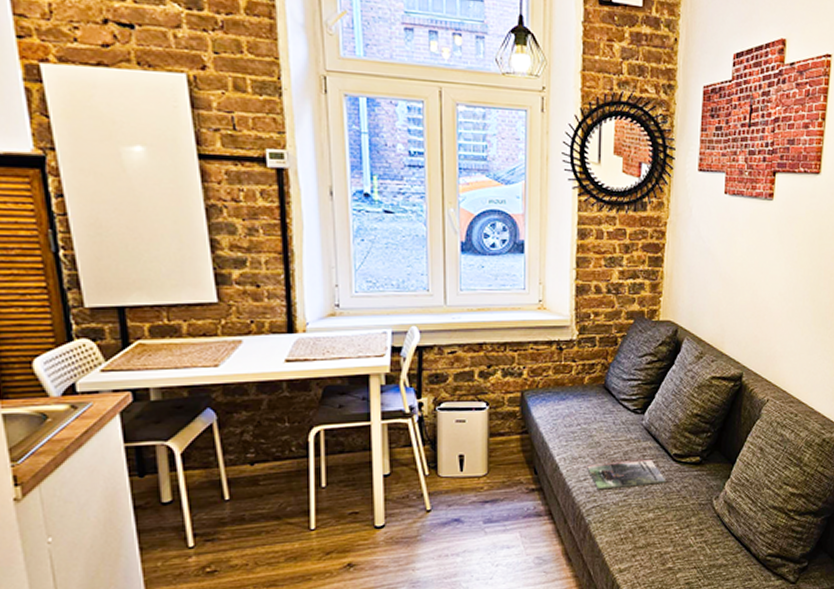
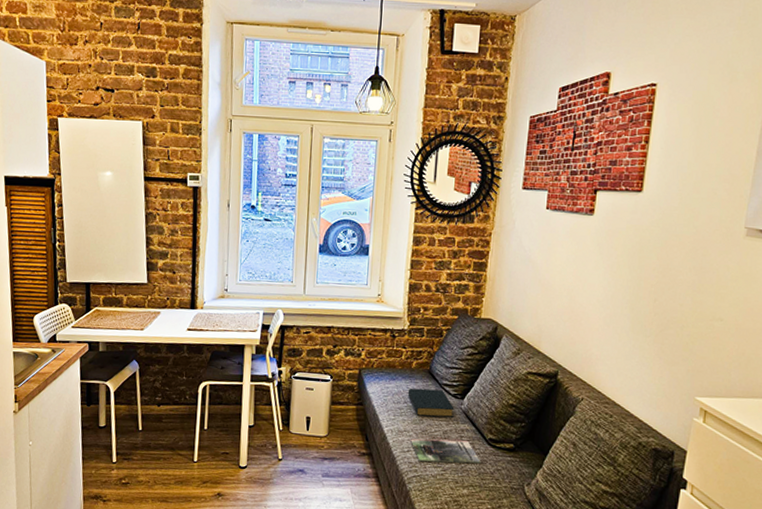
hardback book: none [581,406,635,438] -> present [407,388,454,418]

